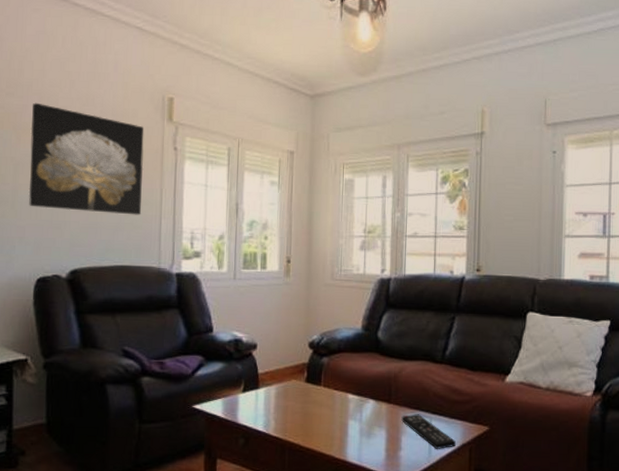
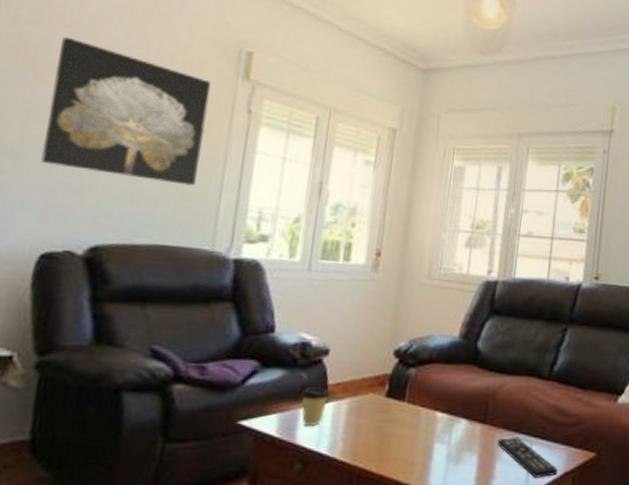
coffee cup: none [238,376,262,408] -> present [300,387,331,426]

